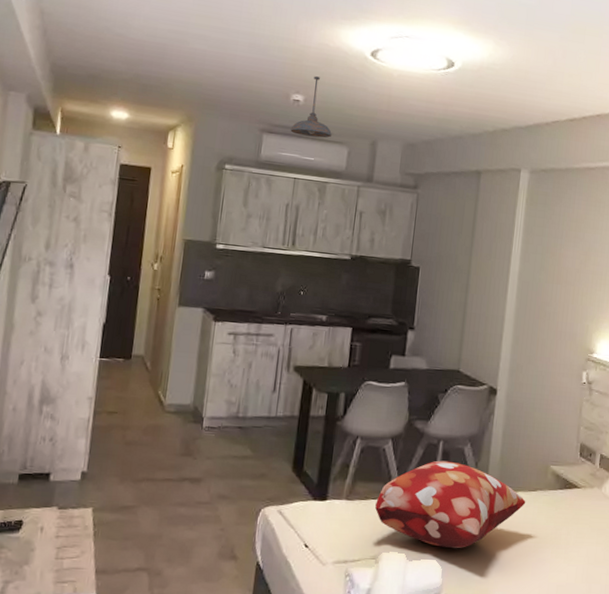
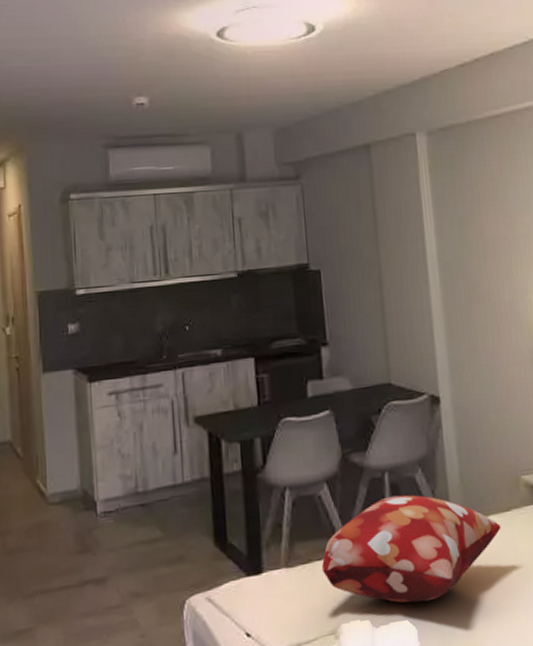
pendant light: present [290,76,333,138] -> none [139,72,190,143]

